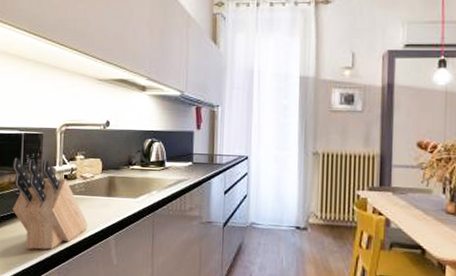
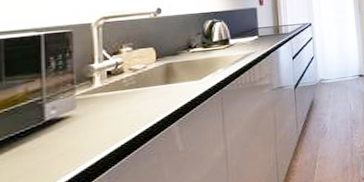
knife block: present [12,158,88,250] -> none [29,59,143,163]

